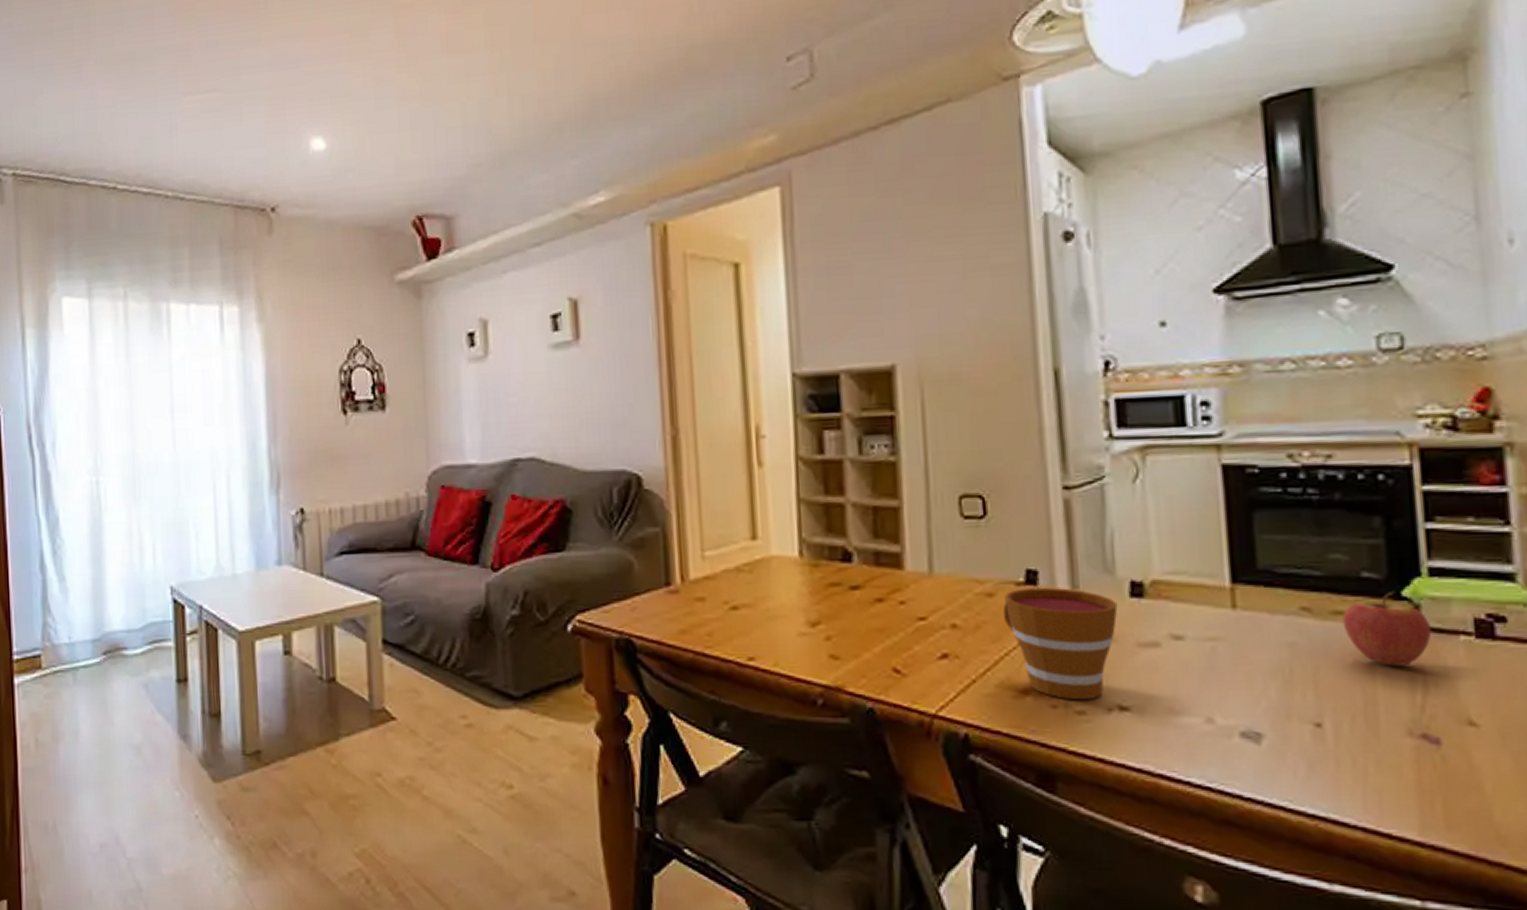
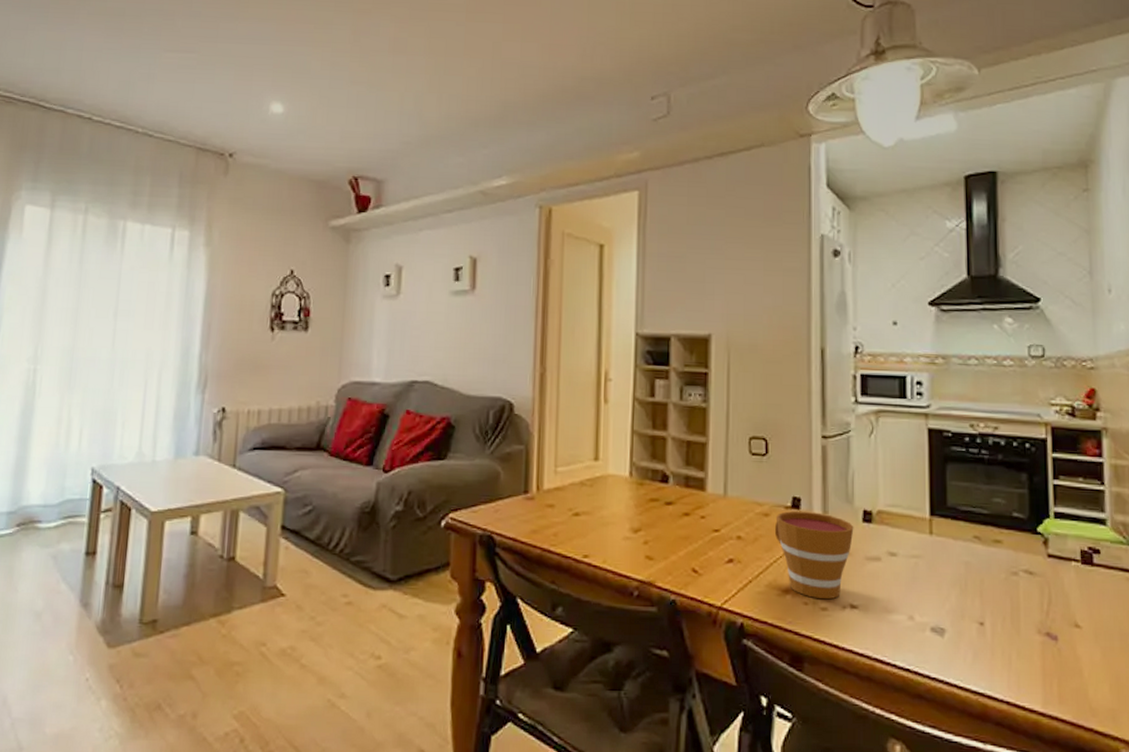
fruit: present [1342,590,1432,666] -> none [1000,527,1055,582]

